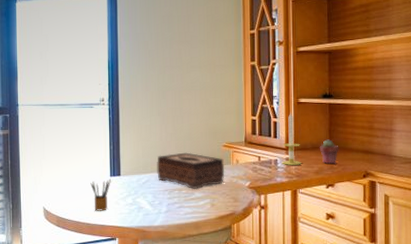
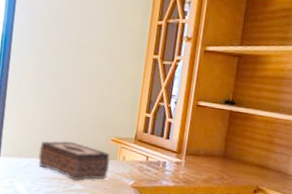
candle: present [281,112,301,165] -> none [170,114,193,171]
potted succulent: present [319,139,339,164] -> none [212,148,233,174]

